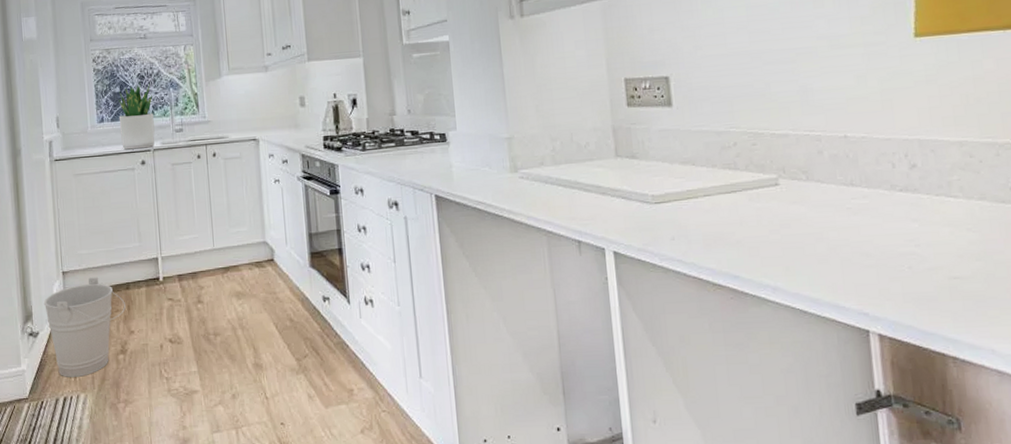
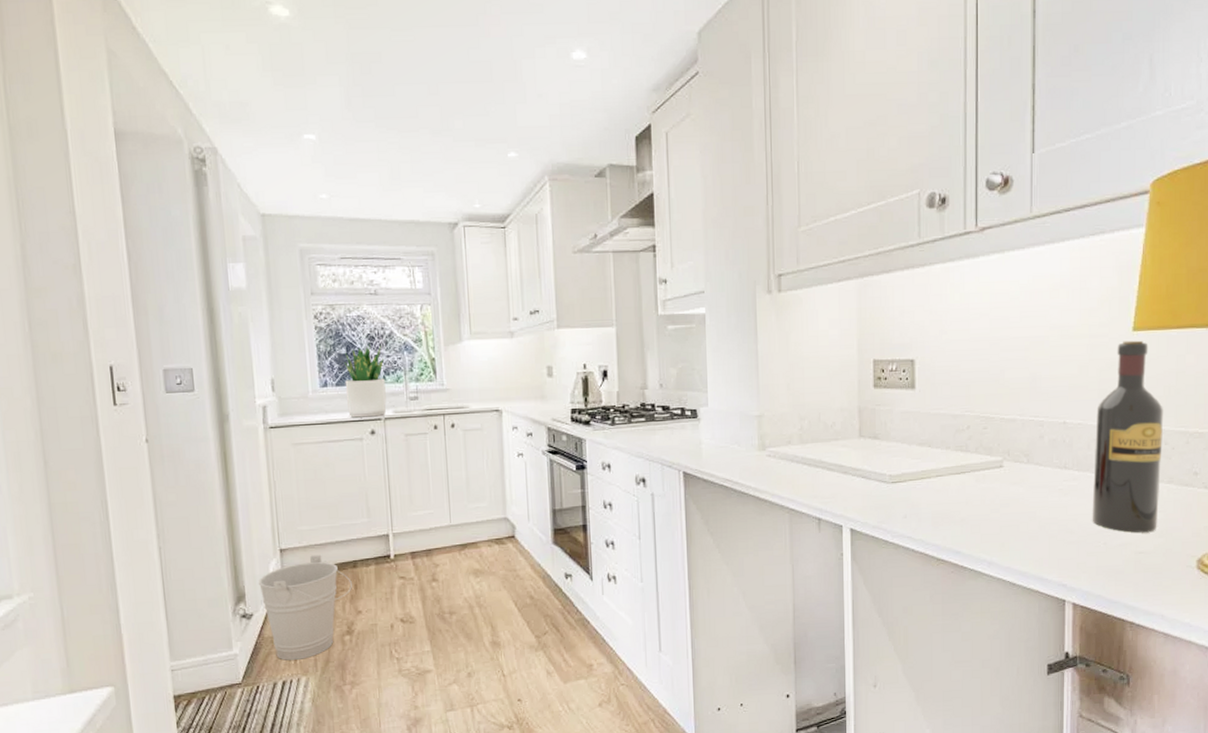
wine bottle: none [881,46,973,255] -> present [1092,340,1164,532]

